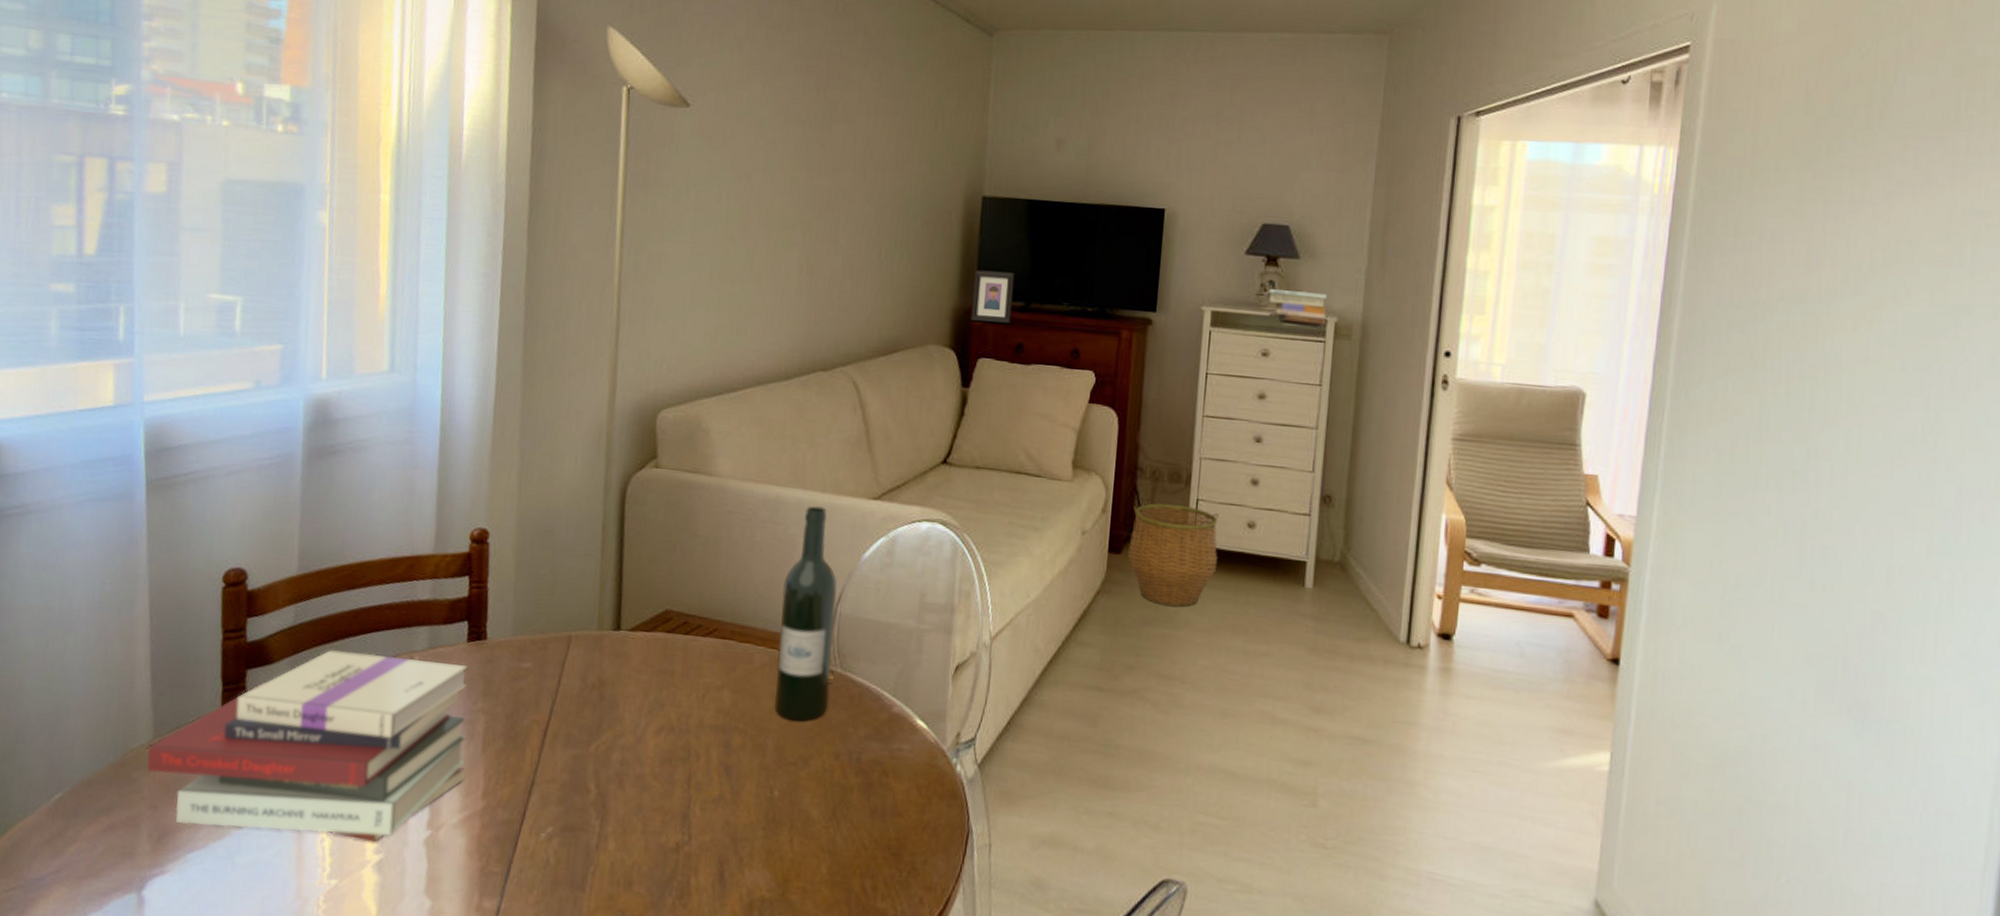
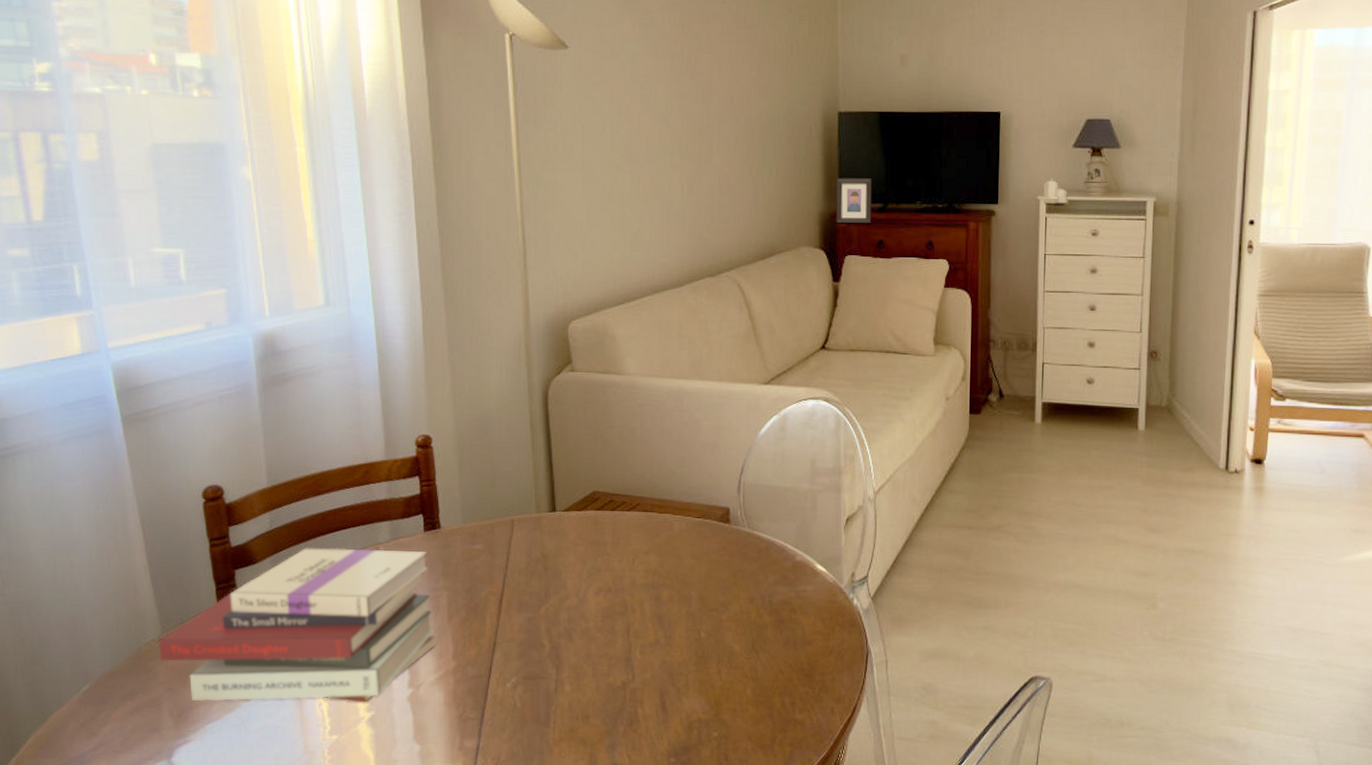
wine bottle: present [774,506,838,721] -> none [693,394,741,574]
basket: present [1128,503,1219,607] -> none [986,368,1063,455]
candle: none [1208,286,1238,320] -> present [1043,177,1069,206]
books: present [1263,289,1328,328] -> none [1091,177,1147,208]

